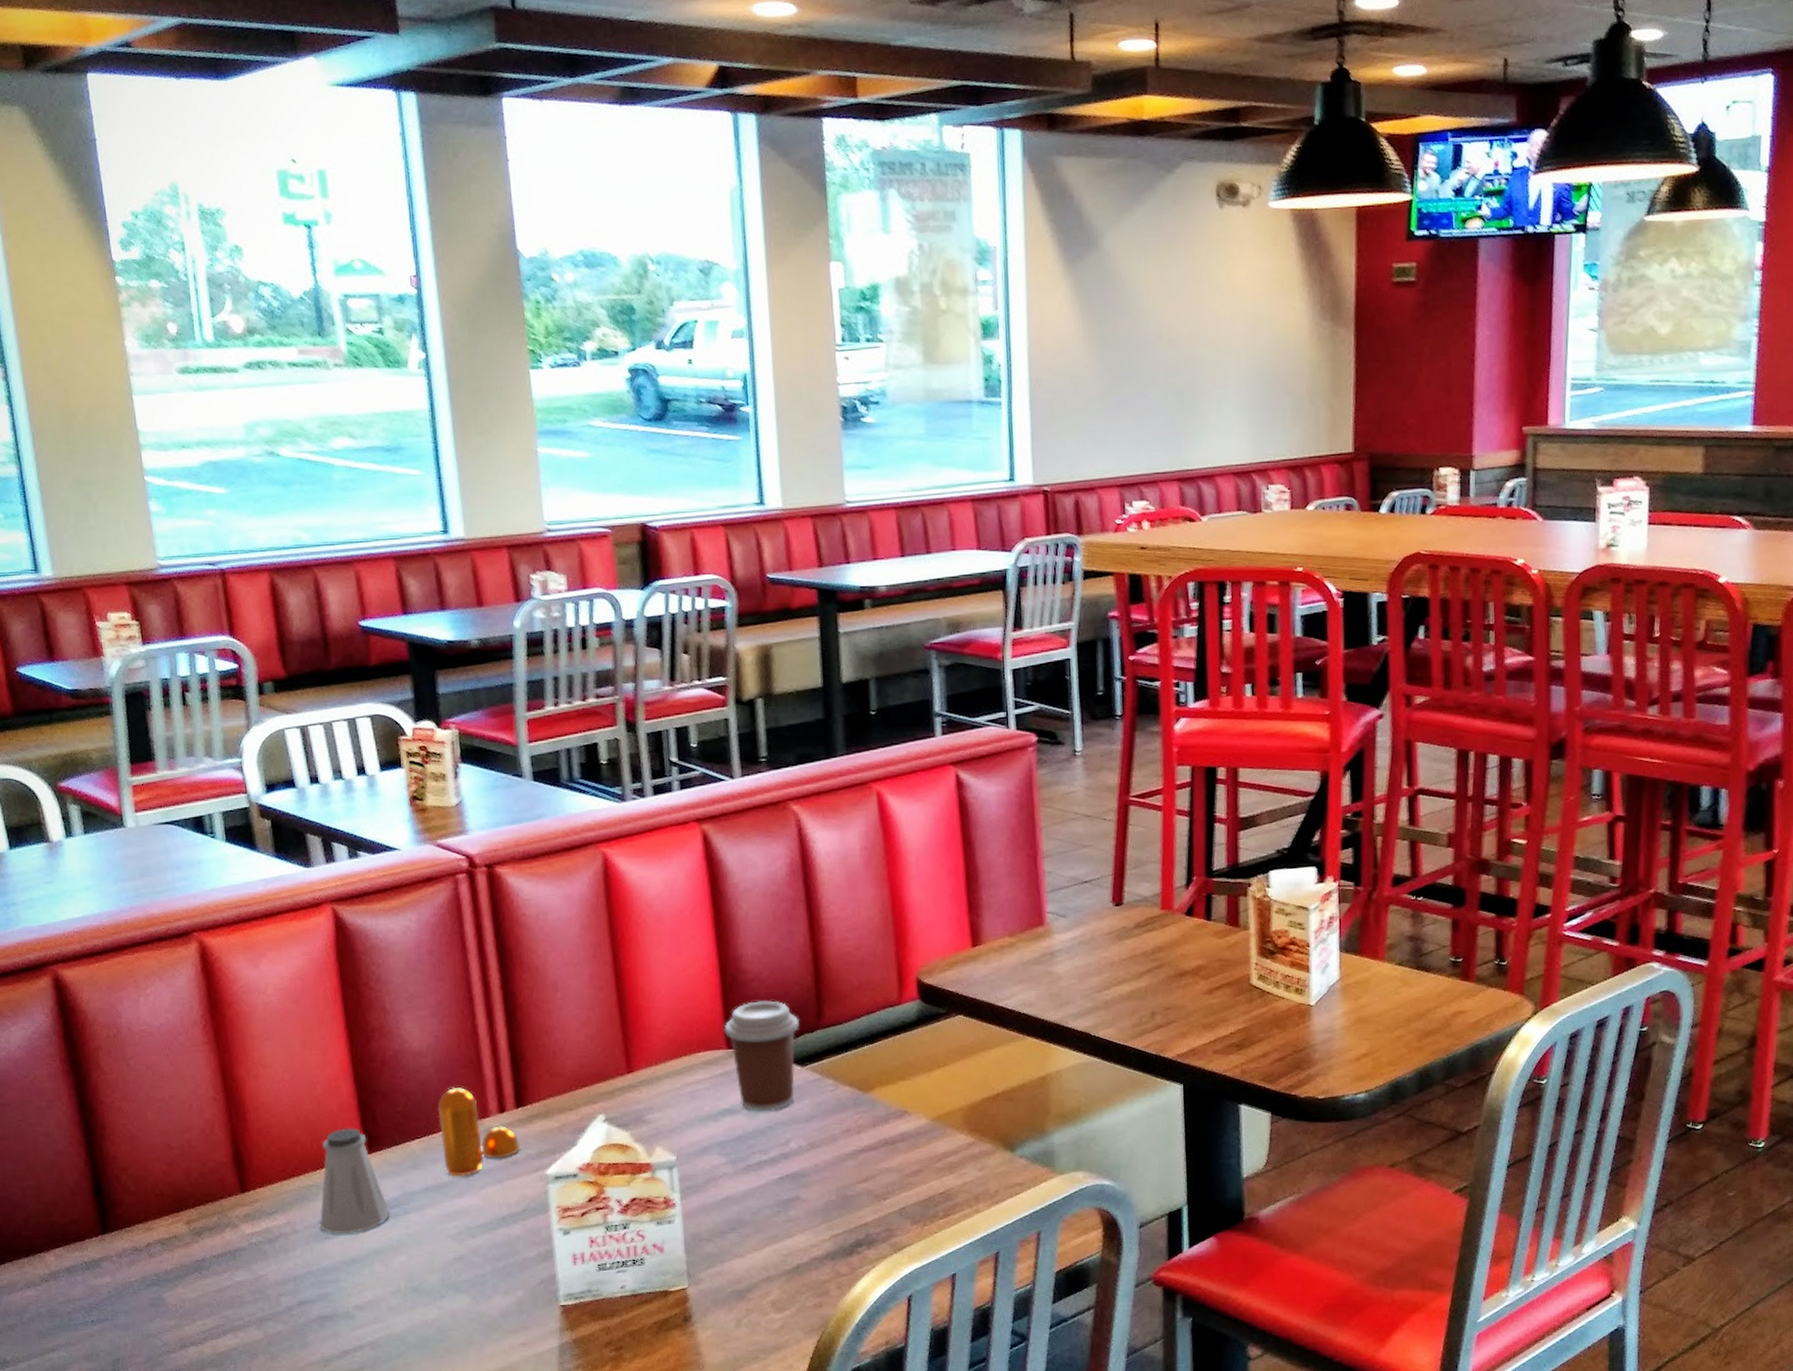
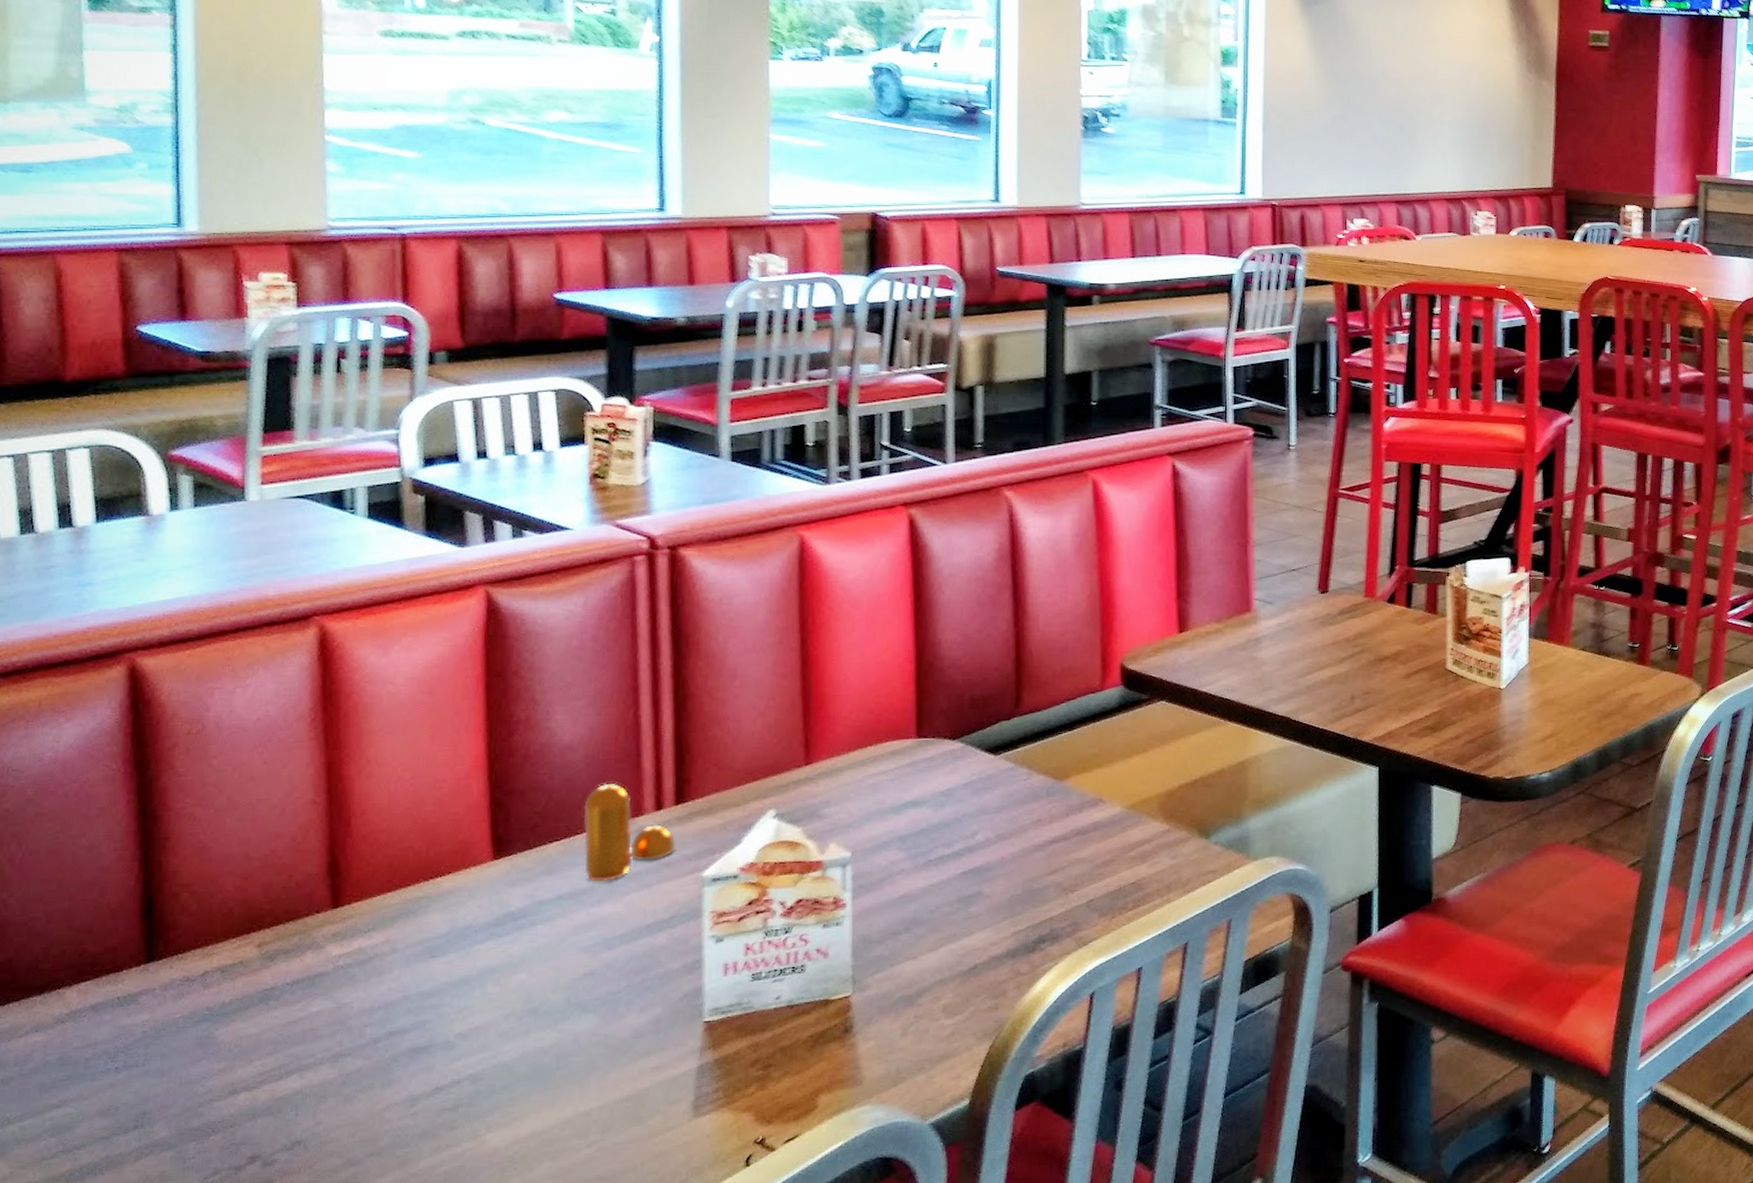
saltshaker: present [319,1127,390,1234] -> none [425,830,513,952]
coffee cup: present [724,1000,799,1111] -> none [915,687,996,803]

